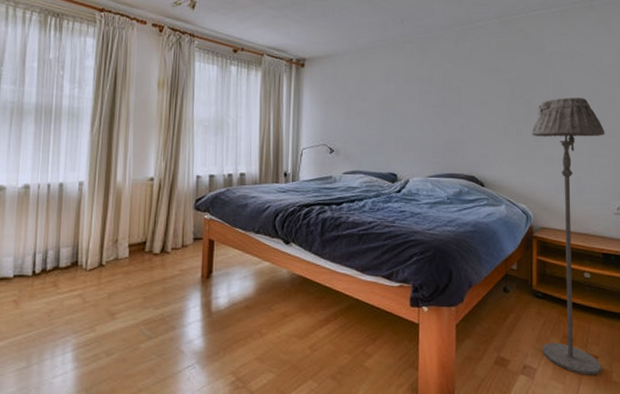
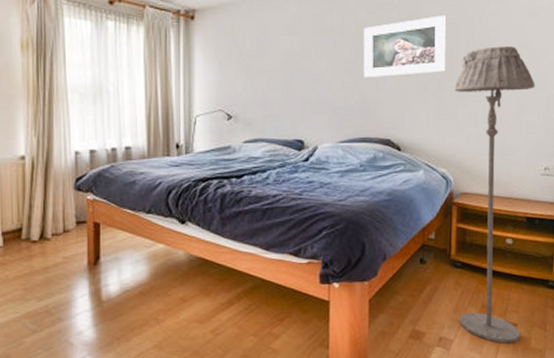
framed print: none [449,69,523,121] -> present [363,15,447,78]

